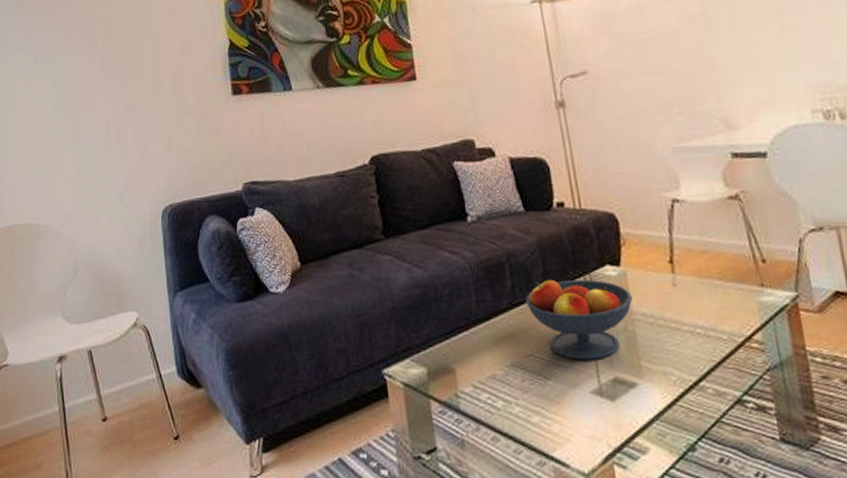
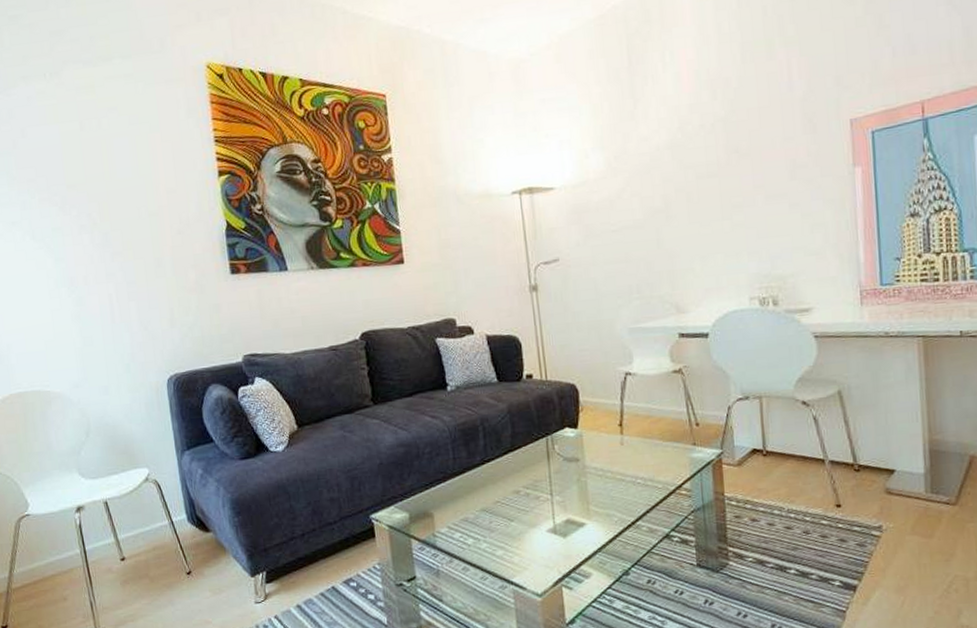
fruit bowl: present [525,279,633,361] -> none [495,439,586,506]

